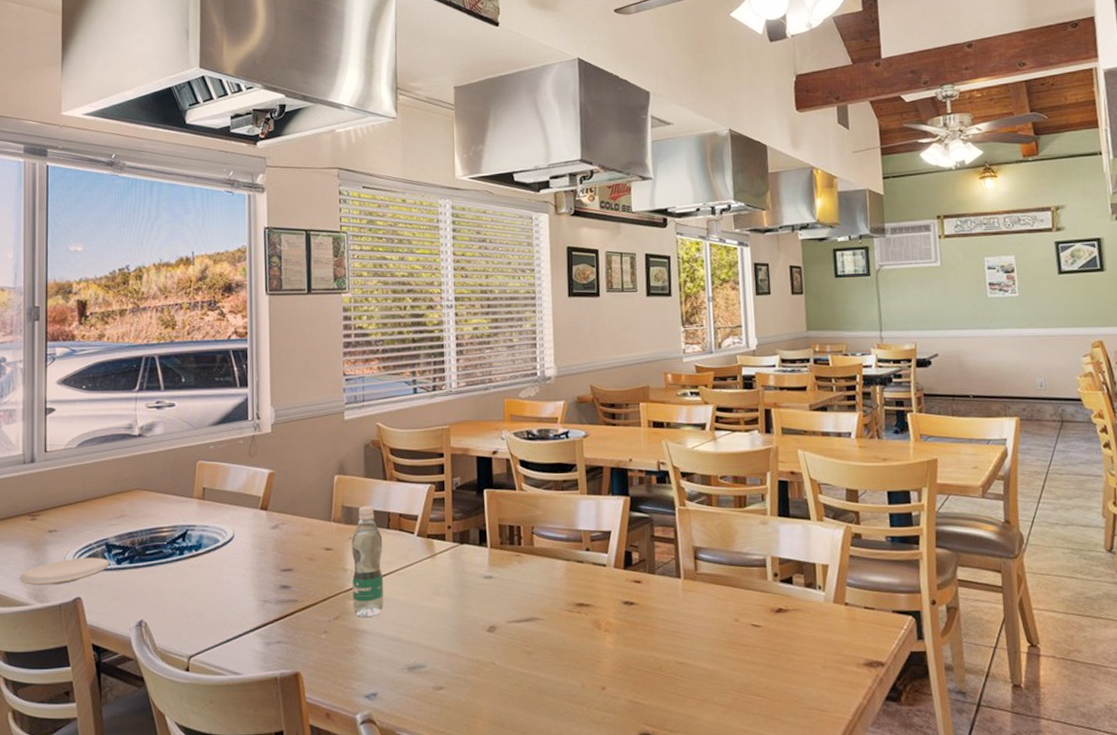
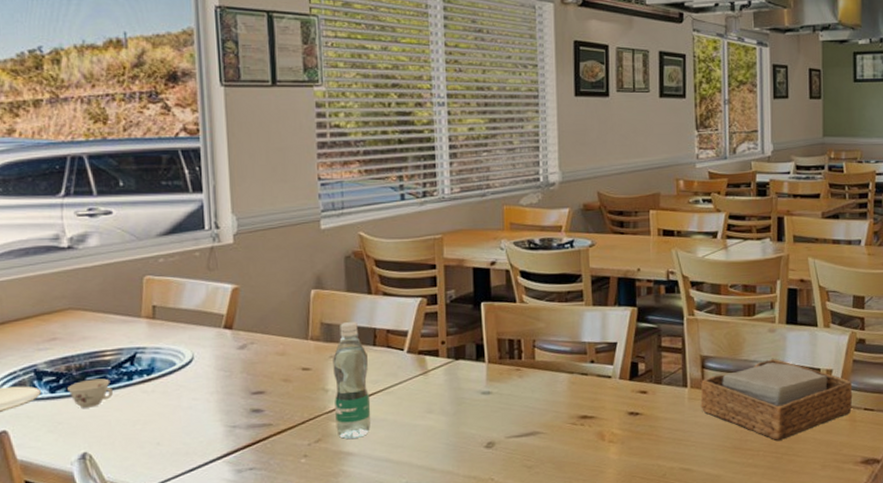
teacup: none [131,552,167,579] -> present [67,378,113,408]
napkin holder: none [694,552,852,637] -> present [700,359,853,440]

